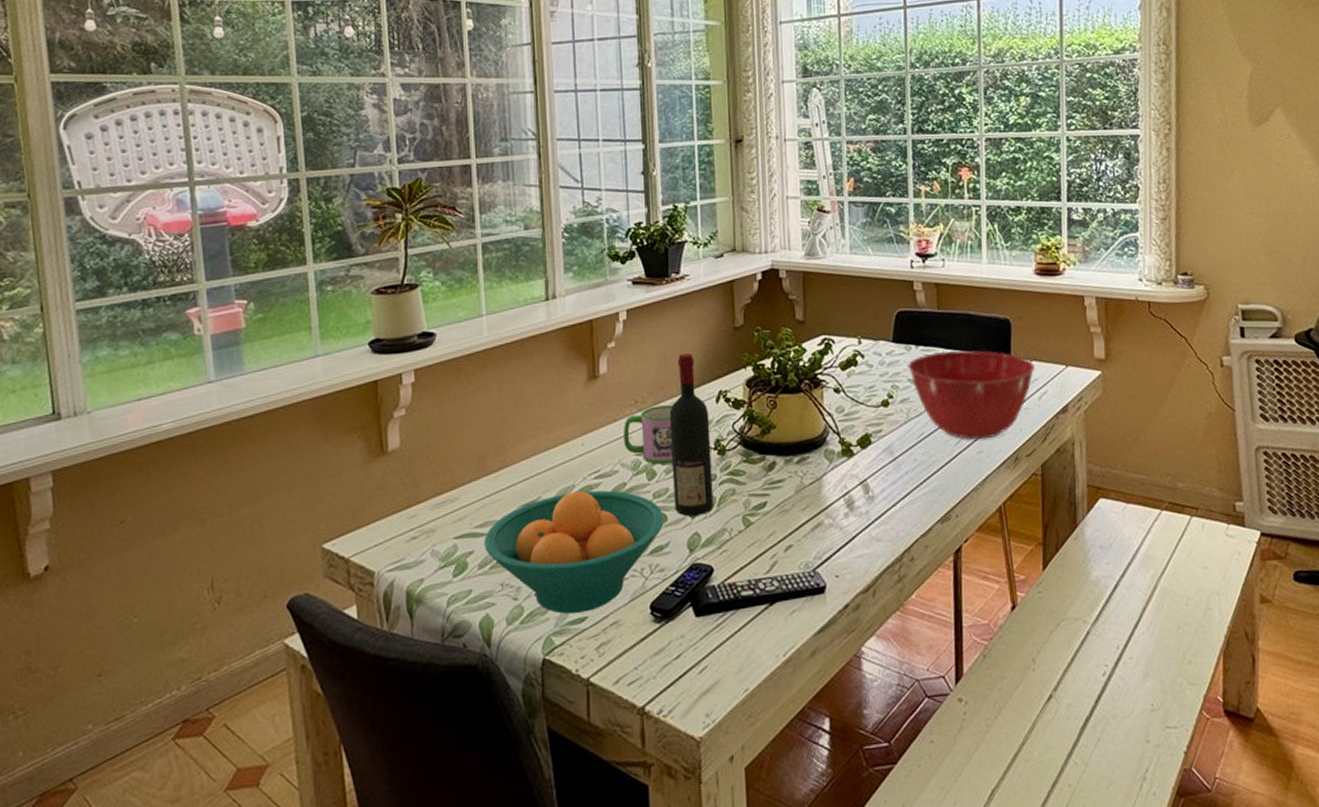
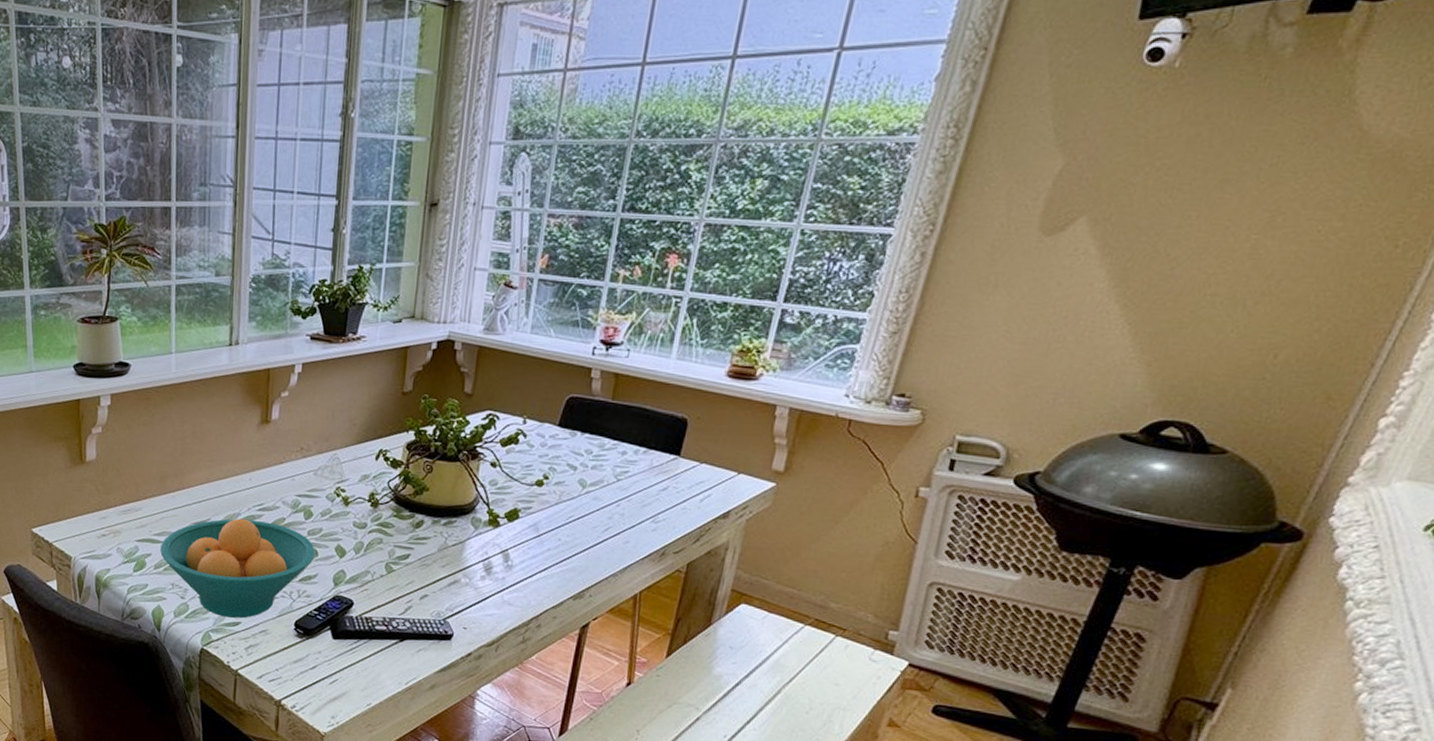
mug: present [623,405,673,465] -> none [286,455,335,508]
wine bottle: present [669,353,714,516] -> none [326,411,368,556]
mixing bowl: present [908,350,1035,440] -> none [569,441,704,531]

